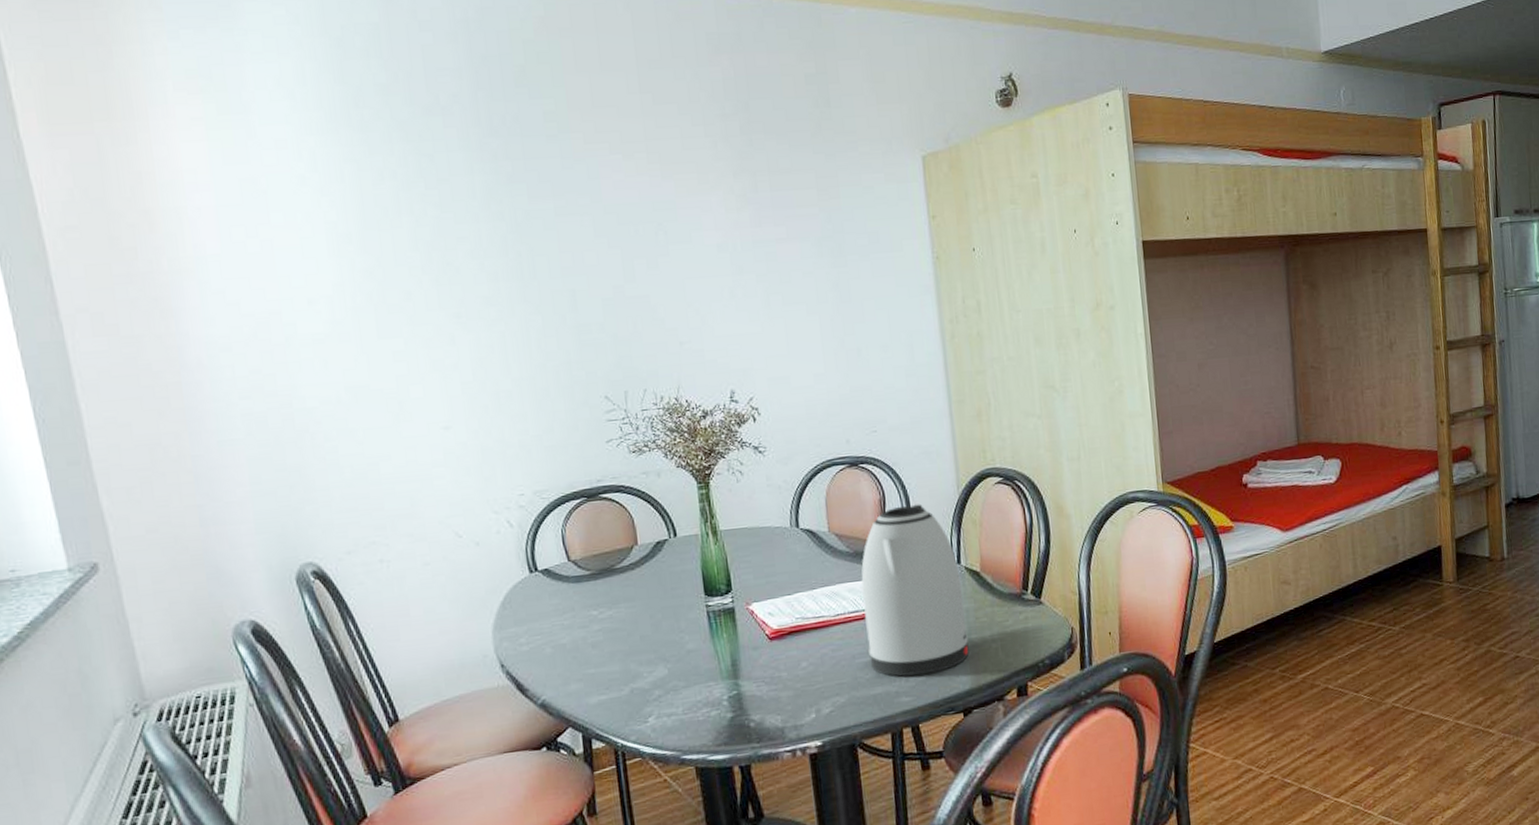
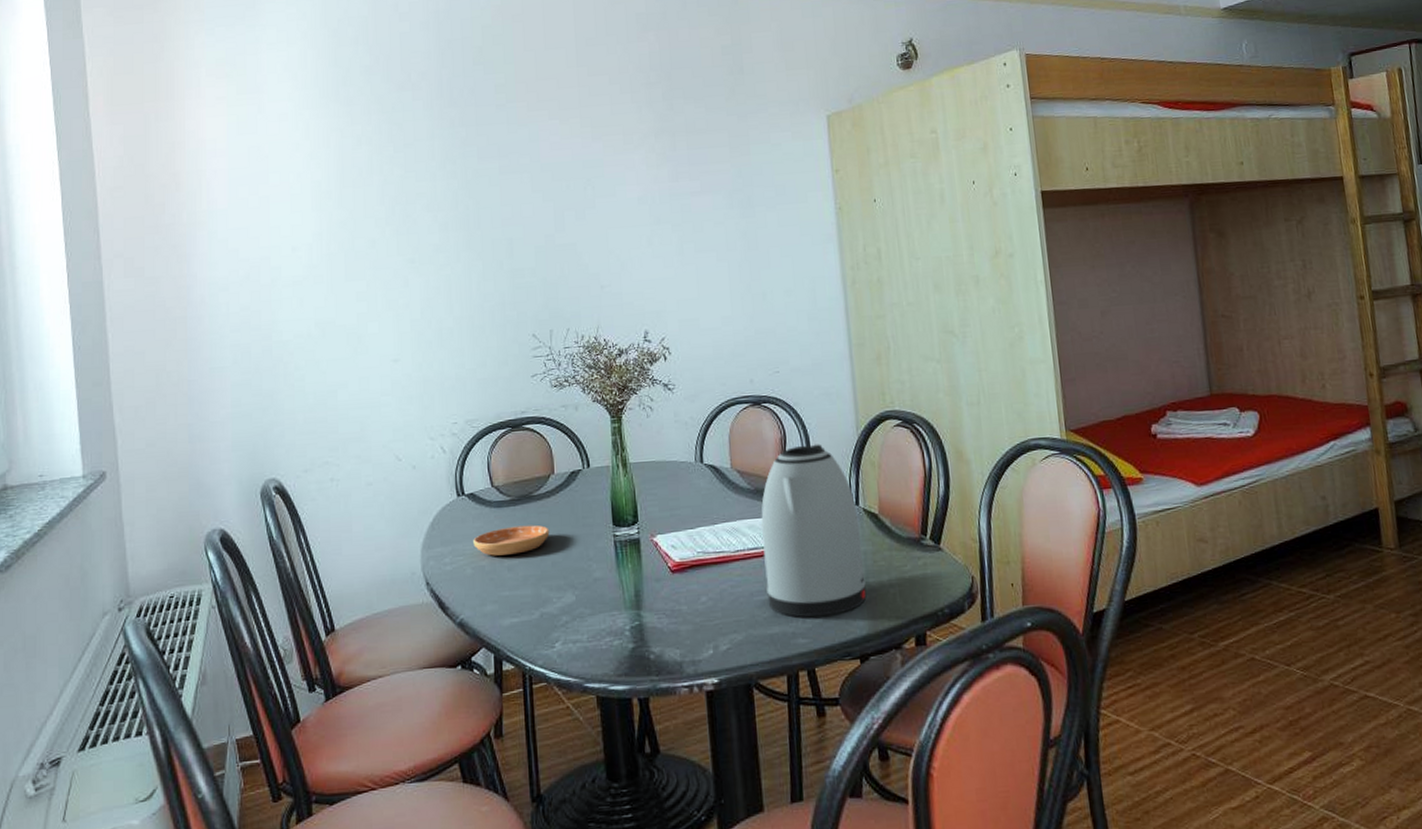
saucer: none [551,599,636,634] -> present [473,525,550,556]

